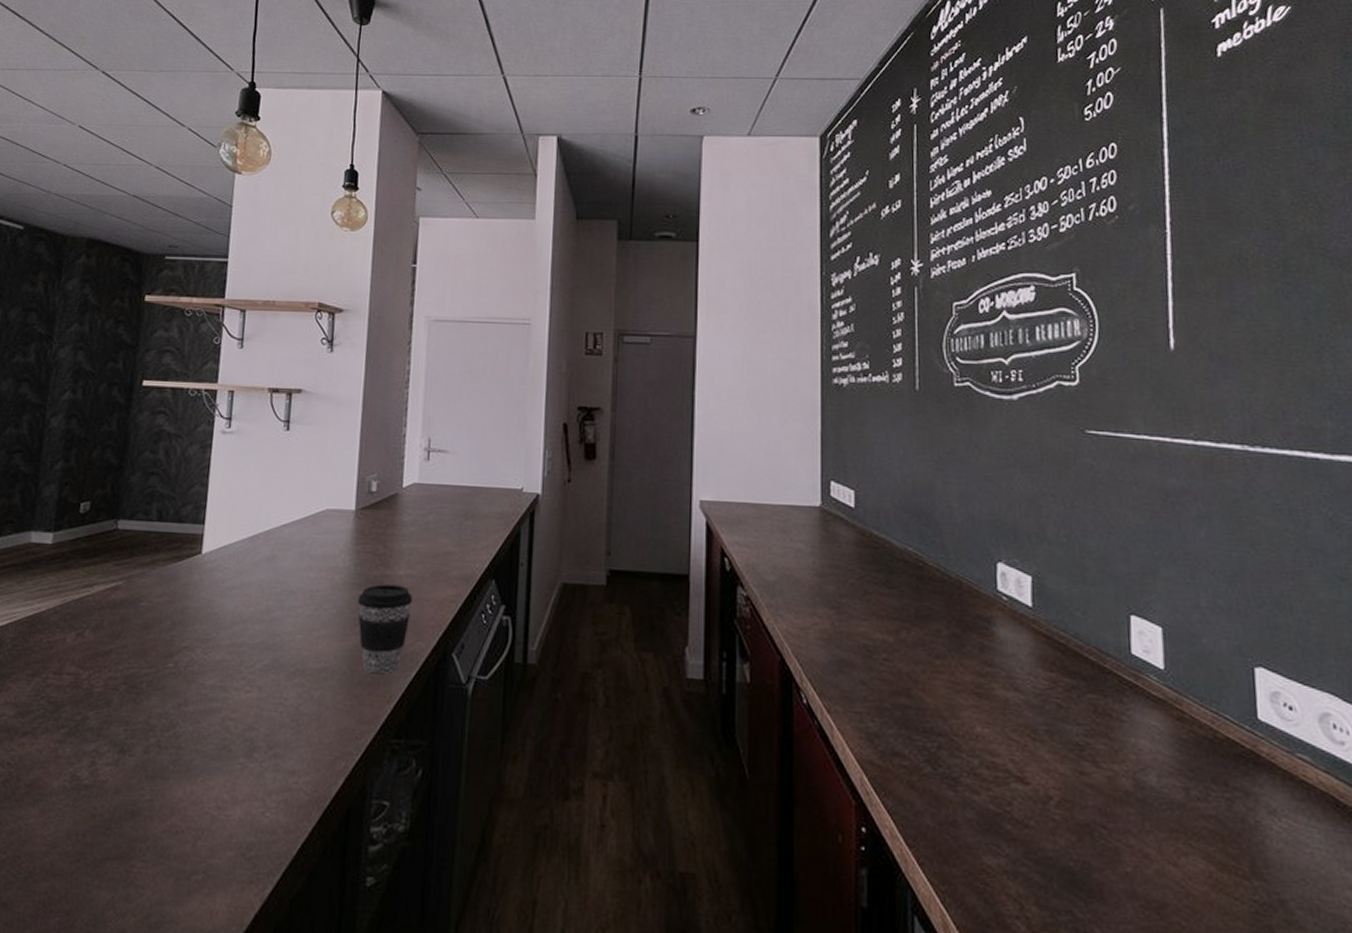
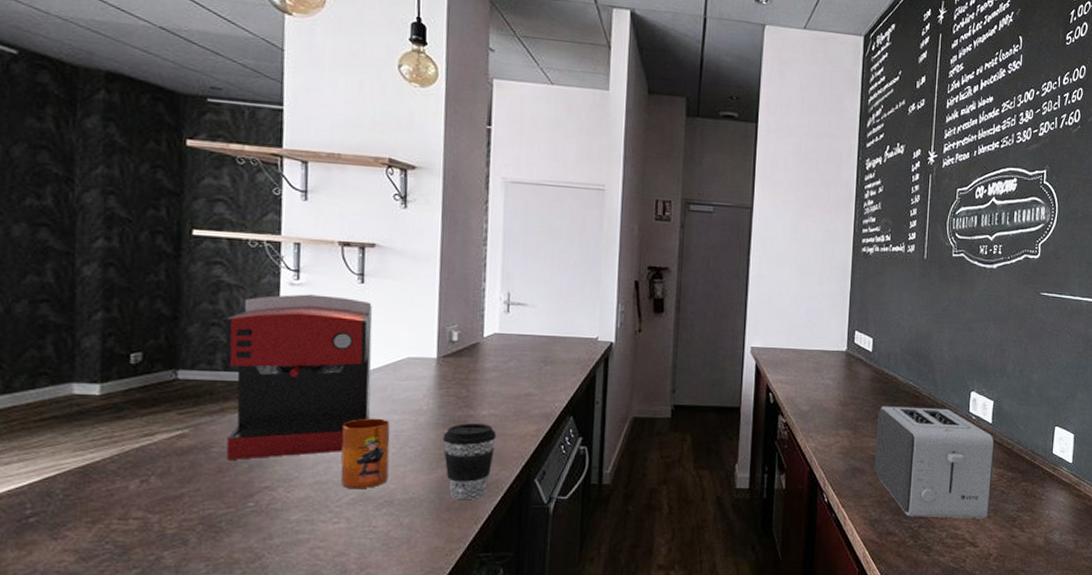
coffee maker: none [152,442,296,616] -> present [225,294,373,460]
mug: none [255,575,306,655] -> present [340,418,390,489]
toaster: none [867,578,1042,743] -> present [874,406,995,519]

